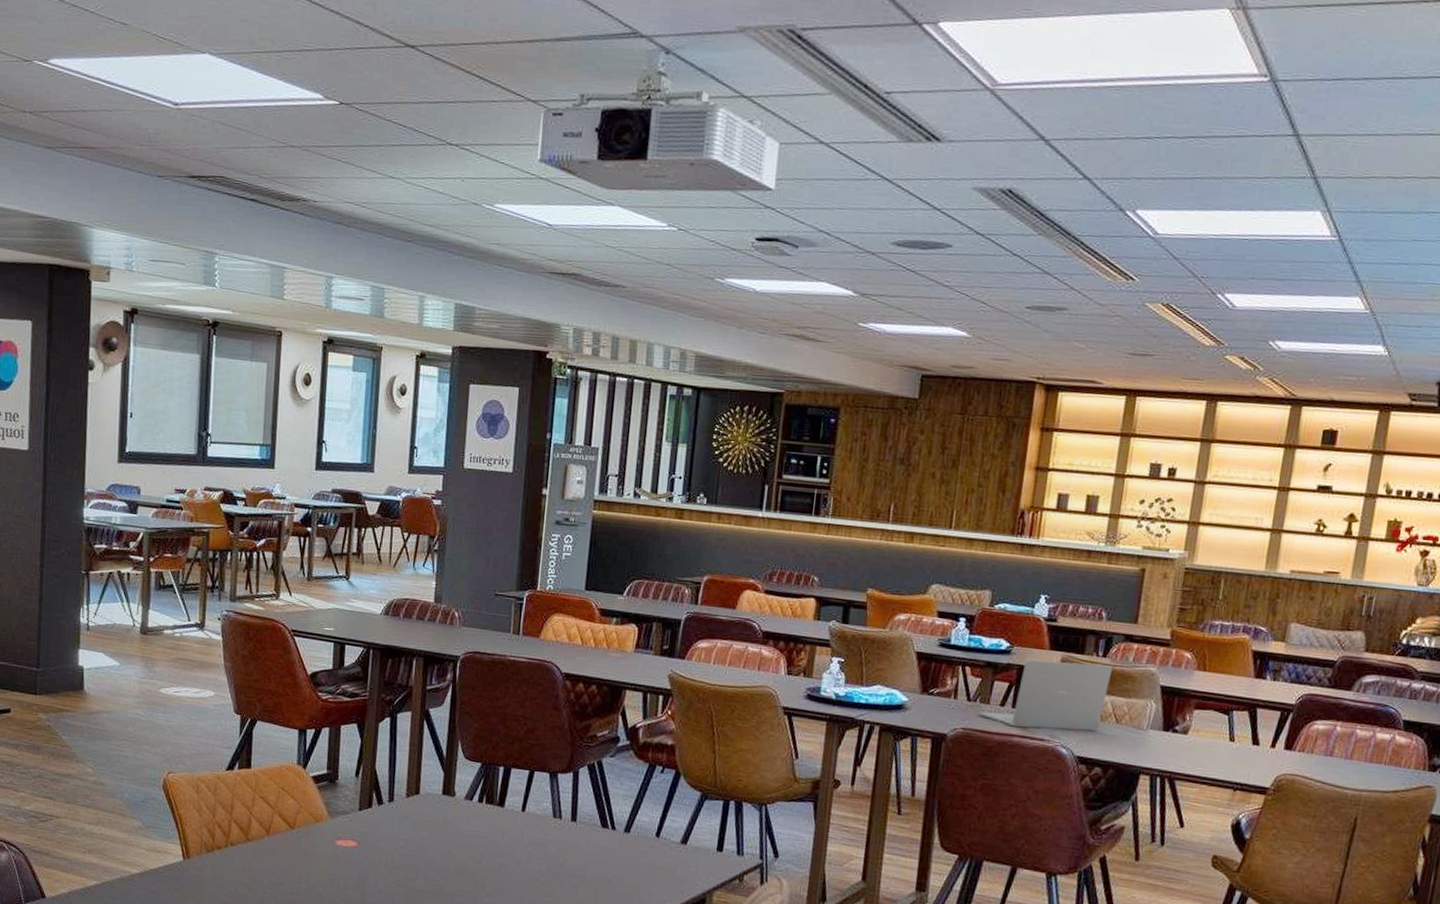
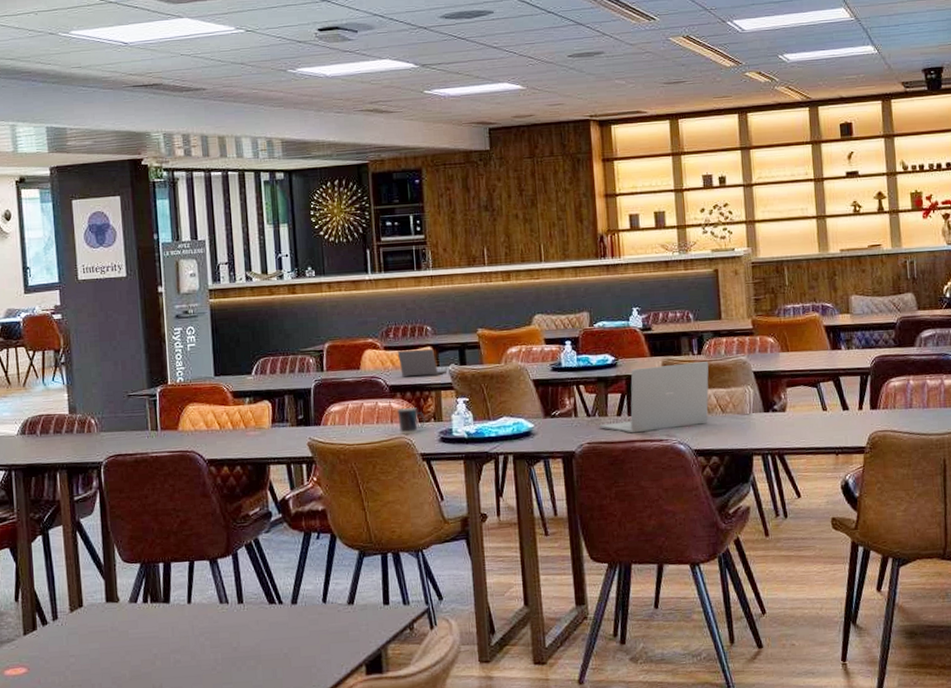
mug: none [765,657,794,685] -> present [396,407,425,435]
laptop computer: none [777,596,827,630] -> present [397,349,448,378]

